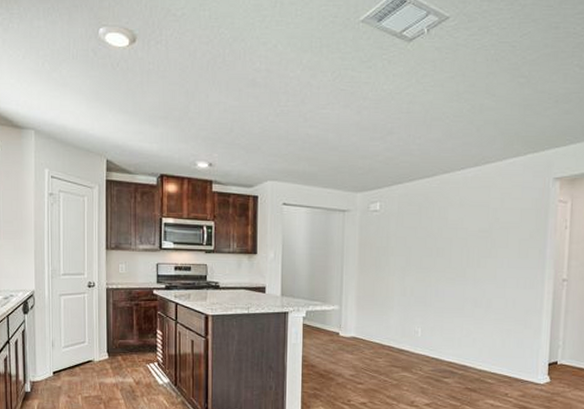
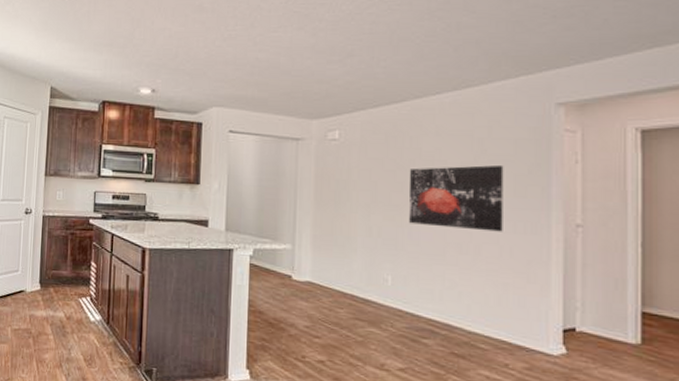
wall art: none [436,231,512,288] -> present [409,164,504,232]

